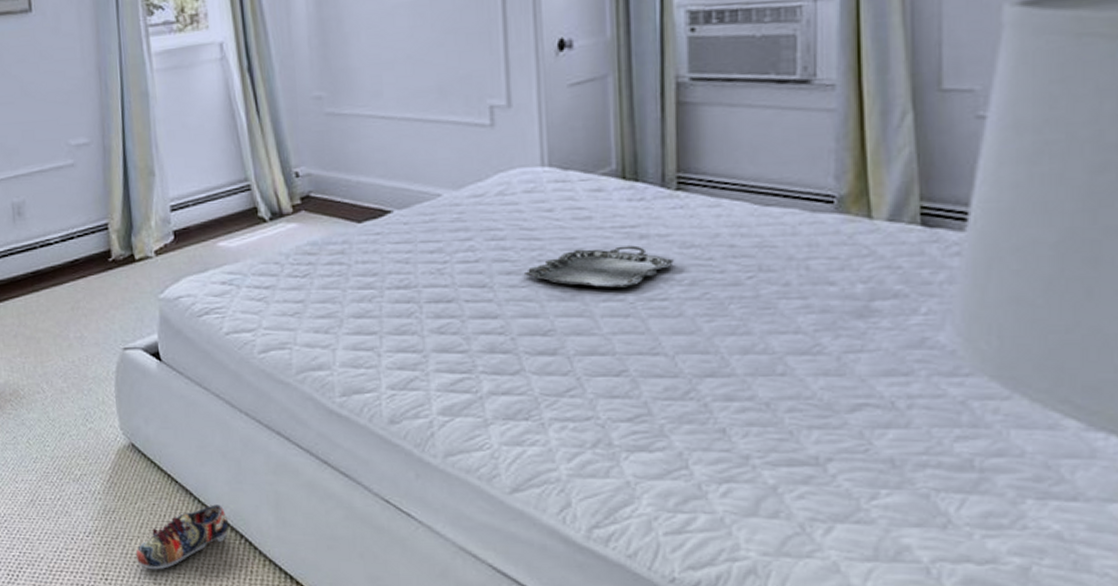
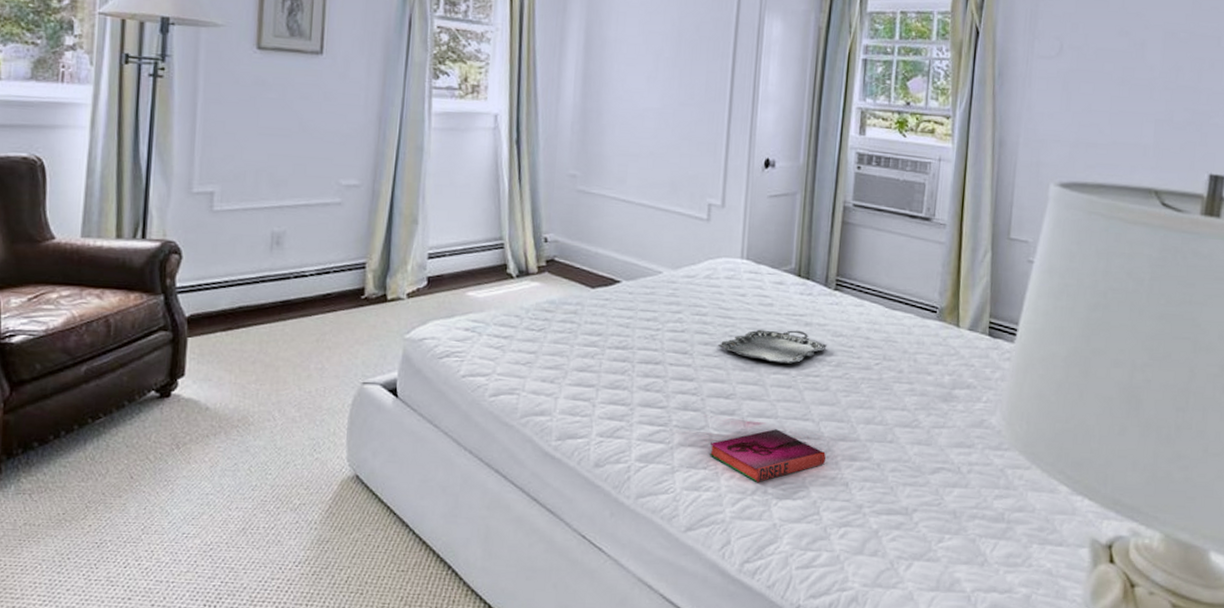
shoe: present [136,504,228,570] -> none [344,536,438,600]
hardback book: none [529,368,689,433] -> present [709,429,826,482]

